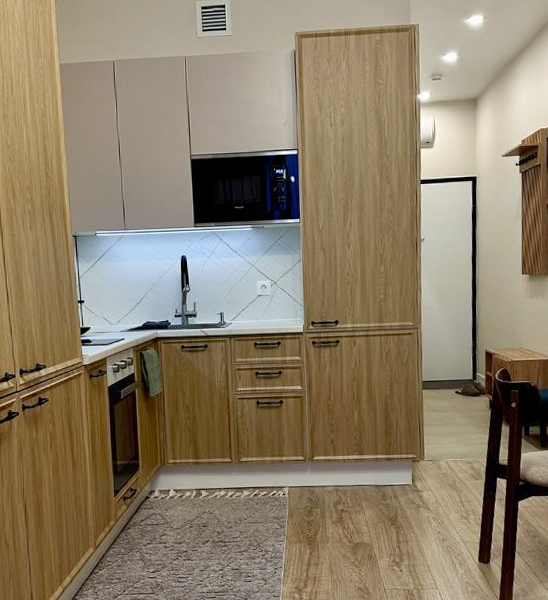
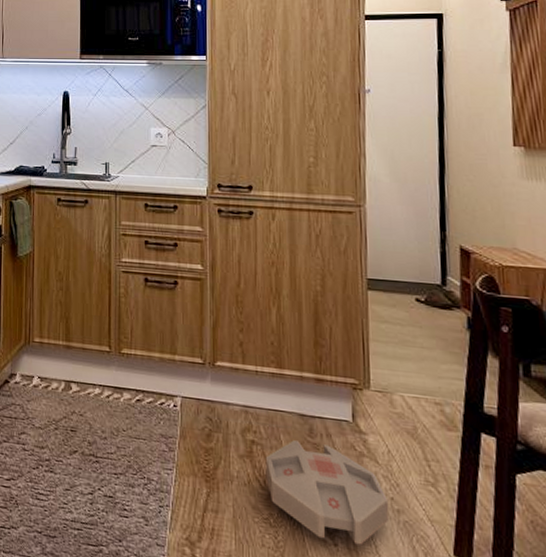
robot vacuum: none [351,504,437,569] -> present [265,440,389,545]

